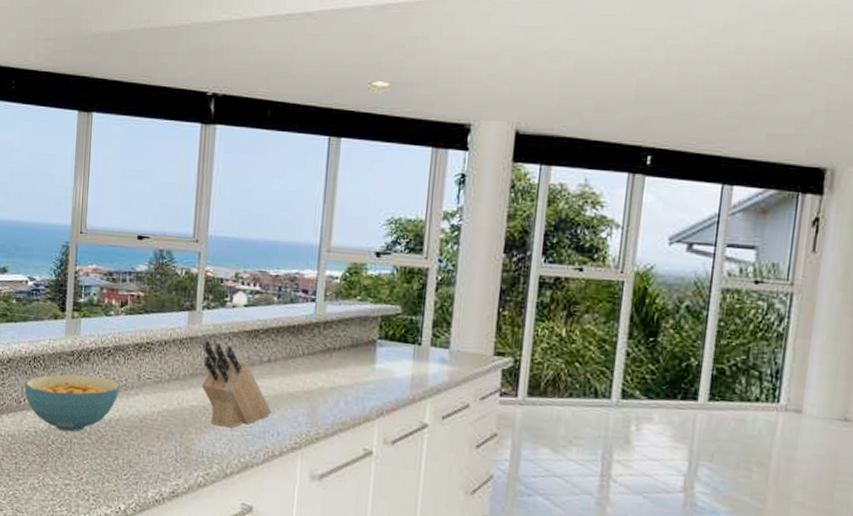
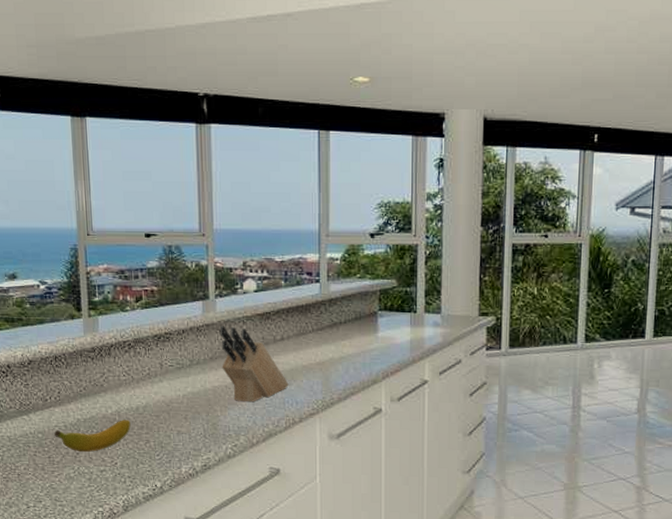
cereal bowl: present [24,374,121,432] -> none [49,368,144,423]
banana: none [24,431,101,463] -> present [54,420,131,453]

